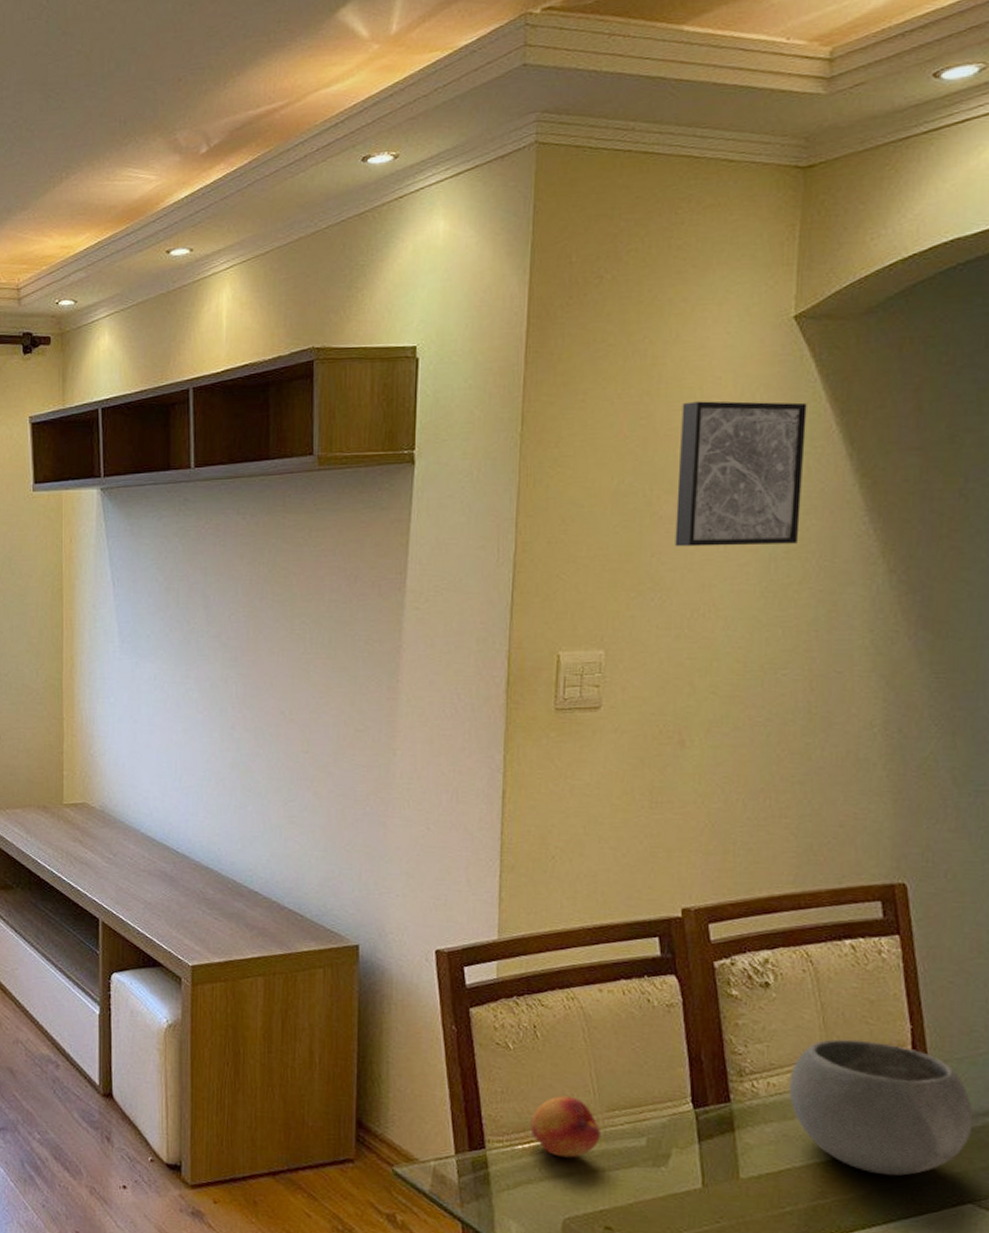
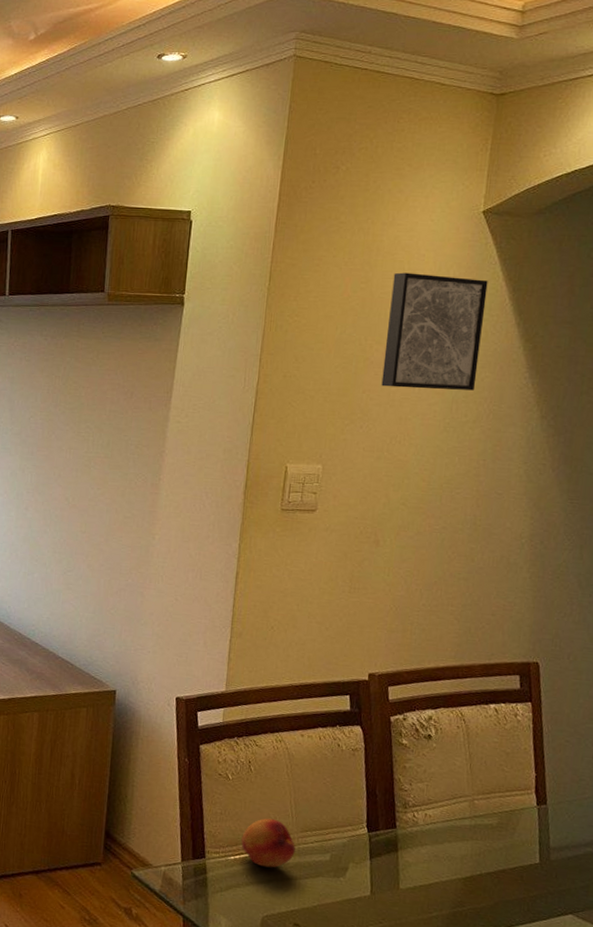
bowl: present [788,1039,974,1176] -> none [440,782,578,891]

